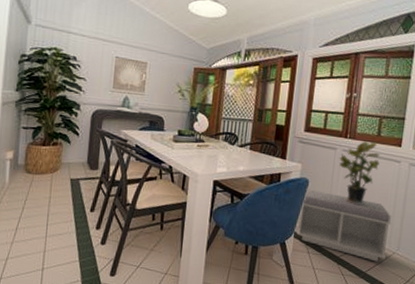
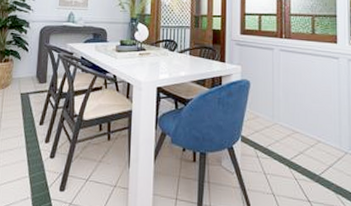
bench: present [296,189,392,262] -> none [243,91,339,164]
potted plant: present [339,140,380,205] -> none [277,39,318,104]

